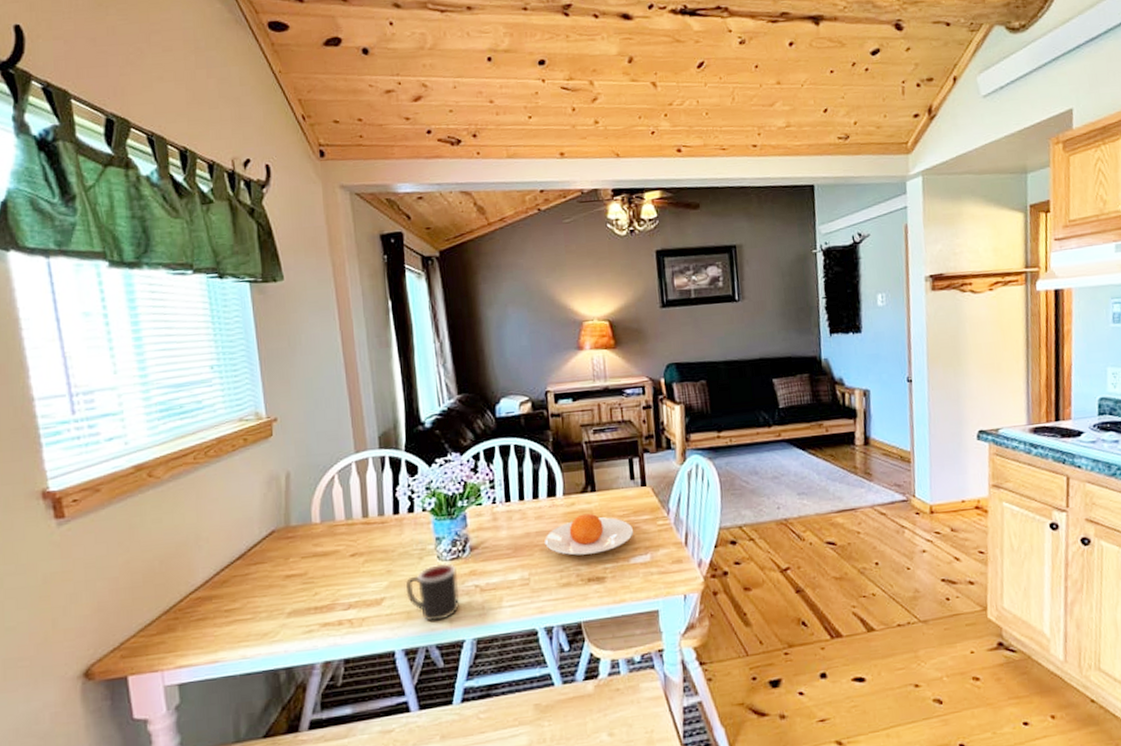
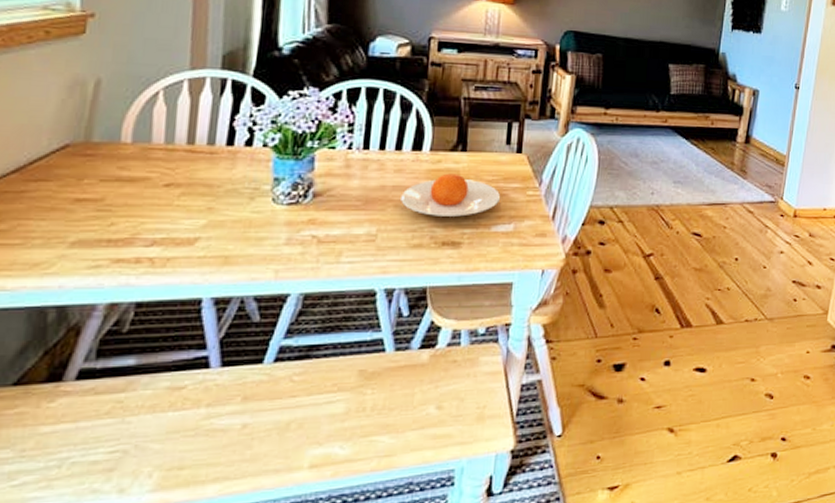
mug: present [405,562,459,622] -> none [227,206,293,270]

